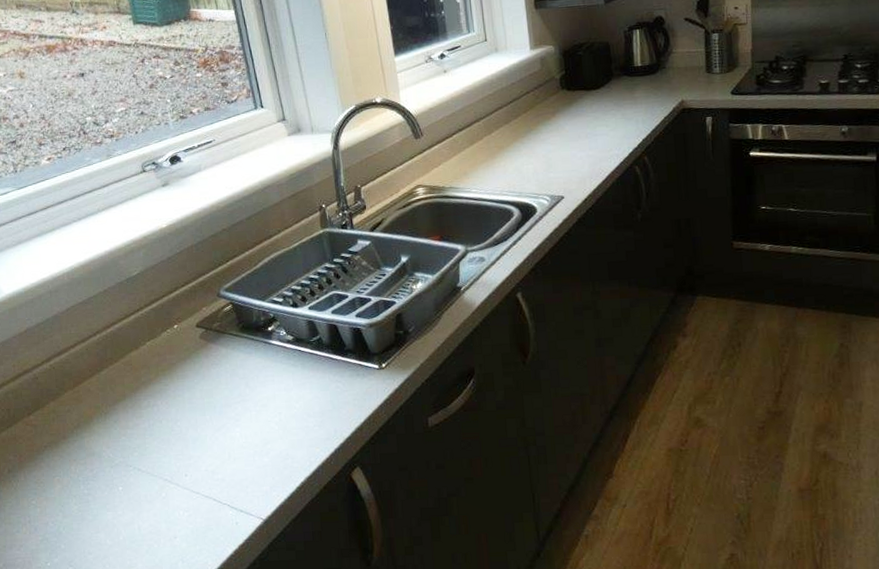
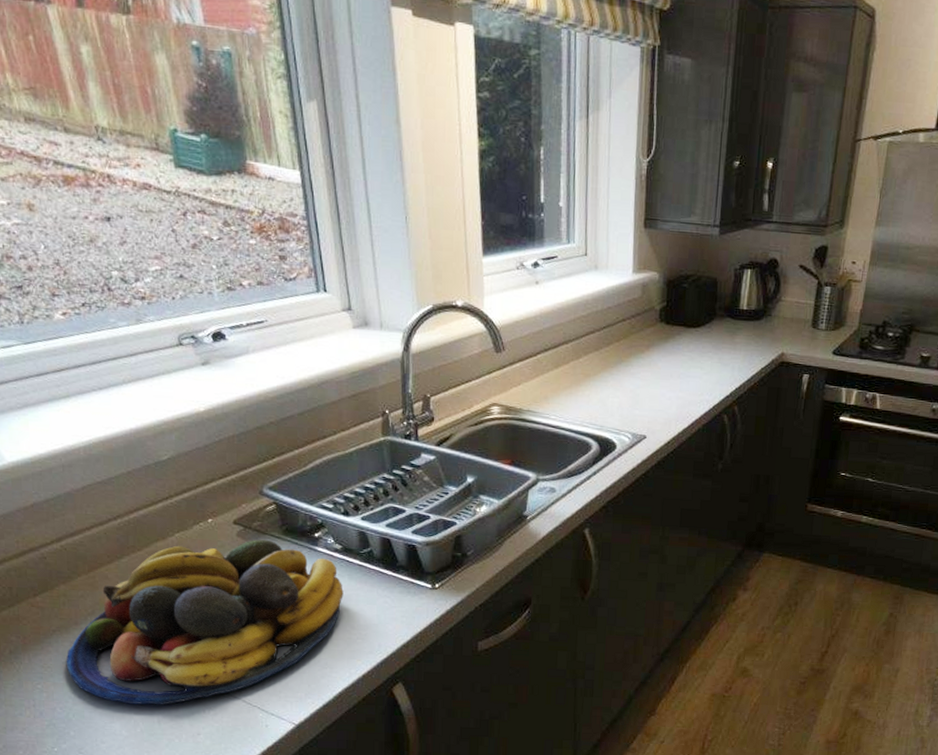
fruit bowl: none [57,338,298,512] -> present [67,539,344,705]

